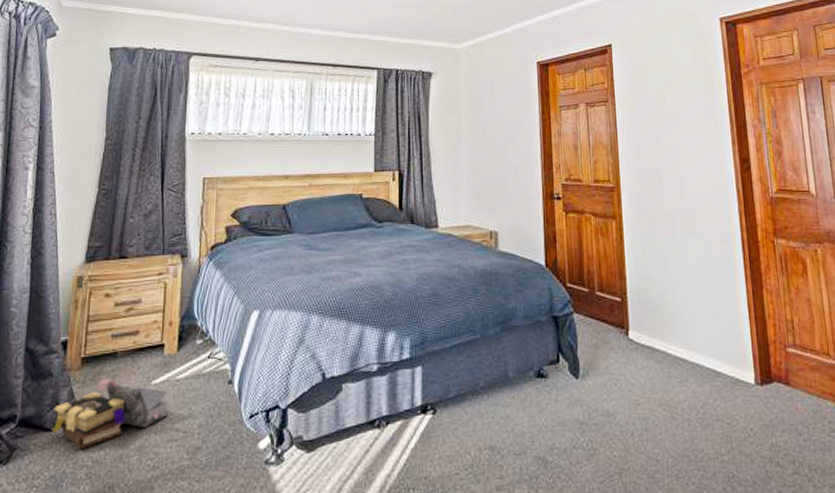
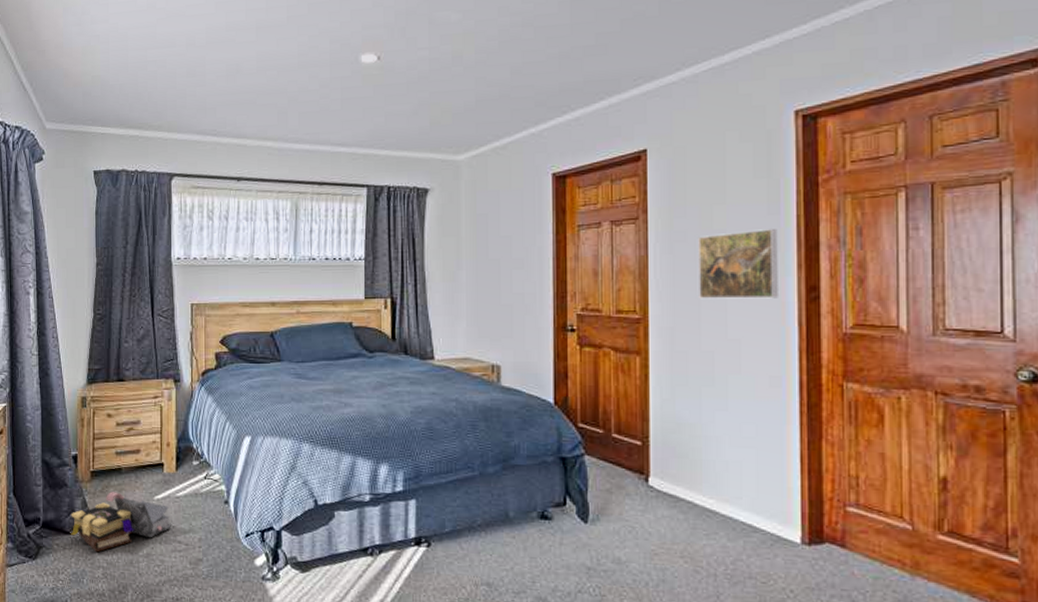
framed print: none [656,111,720,170] -> present [698,229,778,299]

